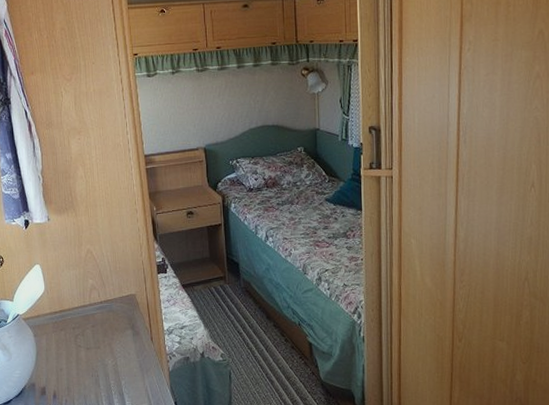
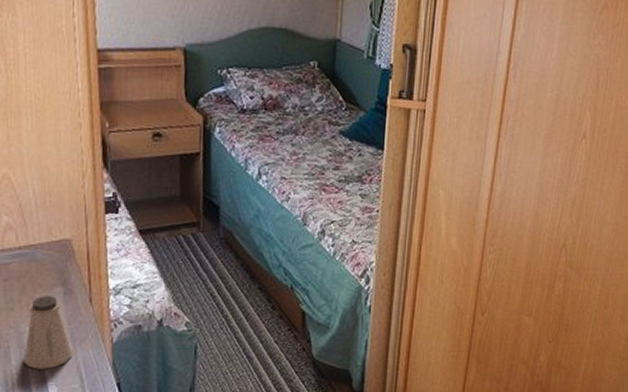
saltshaker: none [108,337,142,392] -> present [24,296,74,369]

